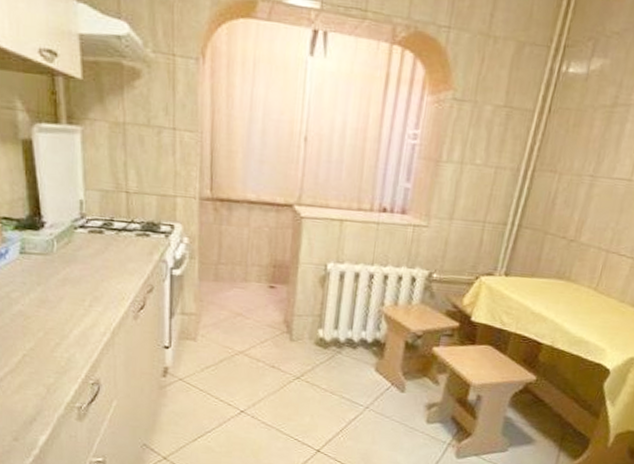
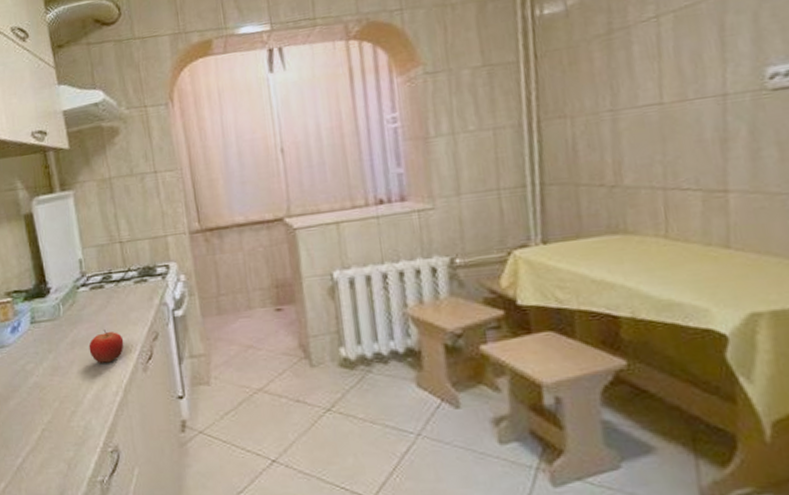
fruit: none [80,274,118,305] -> present [89,330,124,363]

